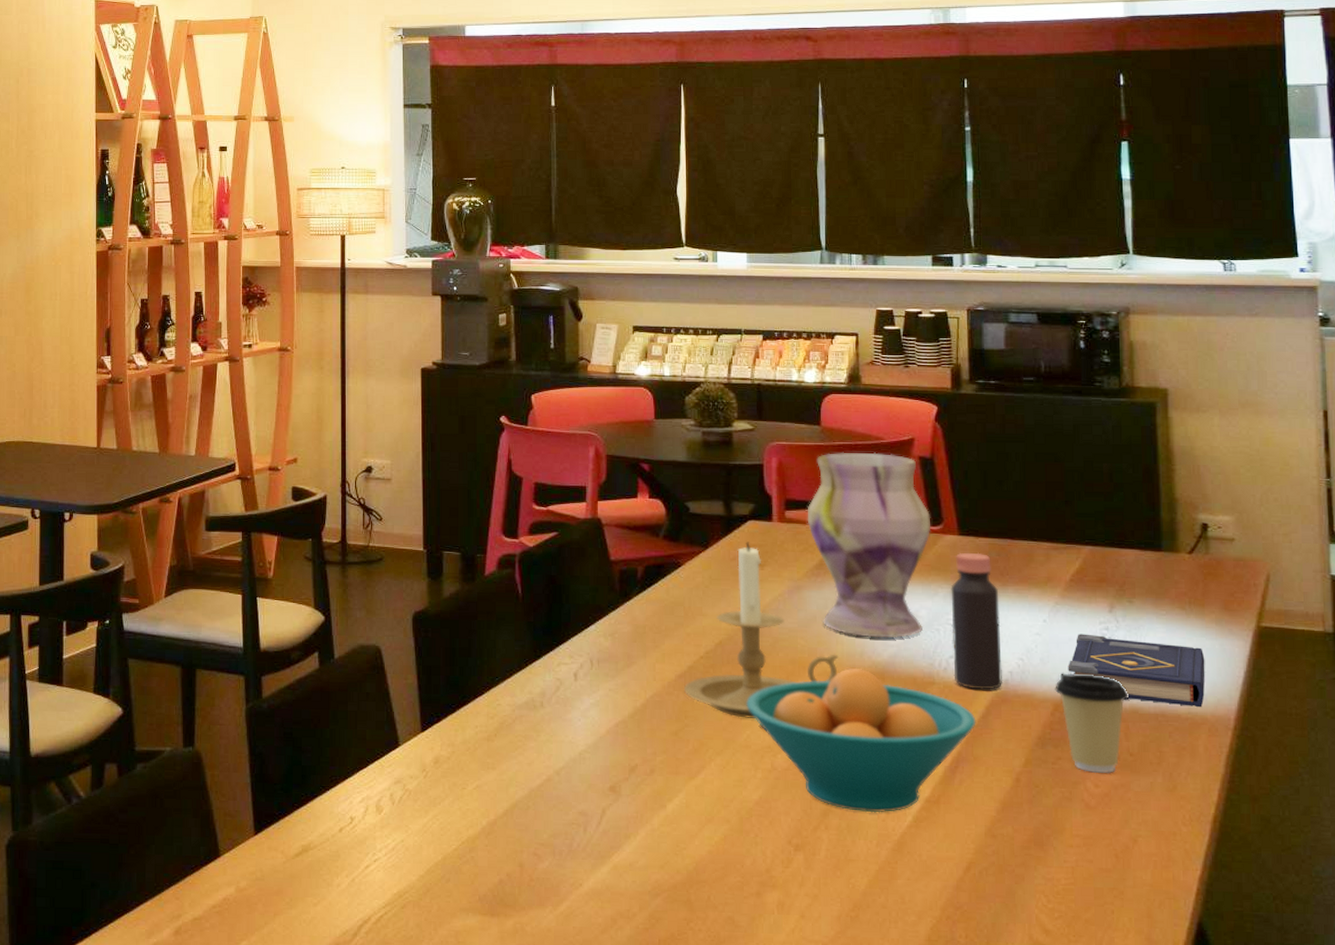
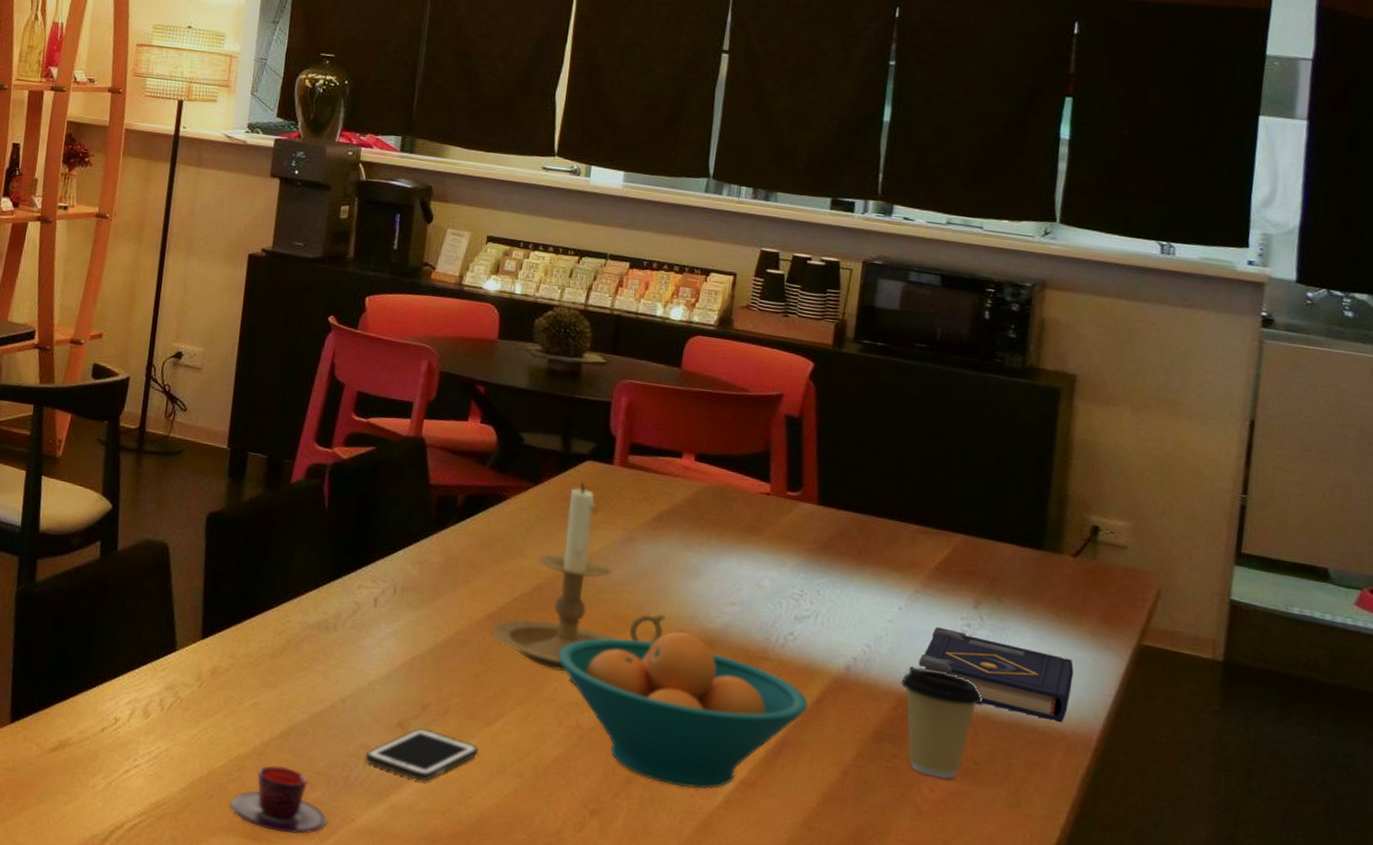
teacup: none [467,842,557,905] -> present [230,765,327,834]
cell phone: none [584,788,687,839] -> present [365,727,479,782]
vase: present [807,452,931,638] -> none [651,399,790,606]
bottle: present [951,552,1003,690] -> none [790,524,854,674]

